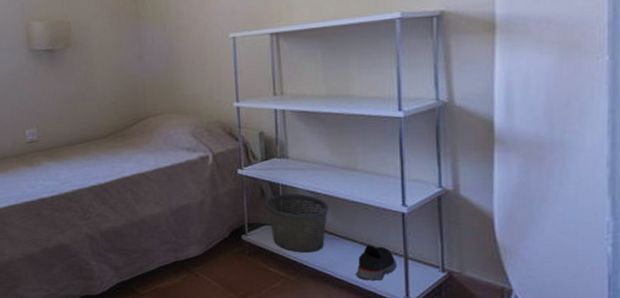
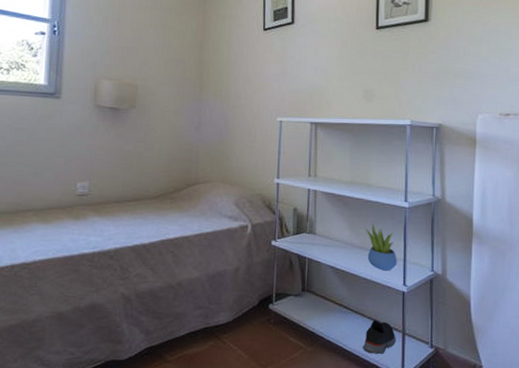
basket: present [264,193,329,253] -> none [292,267,345,325]
succulent plant: none [350,139,393,192] -> present [366,223,397,271]

